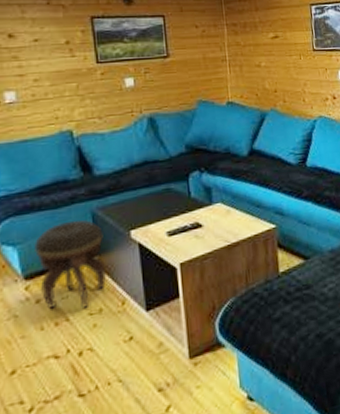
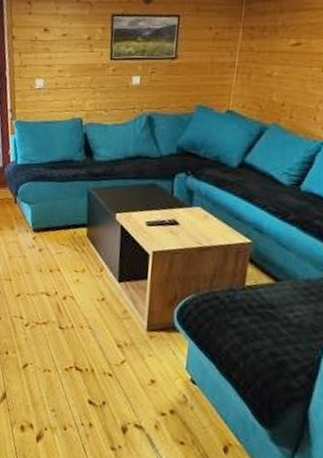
footstool: present [34,219,106,309] -> none [42,194,94,265]

